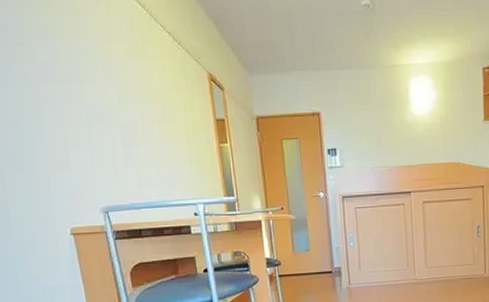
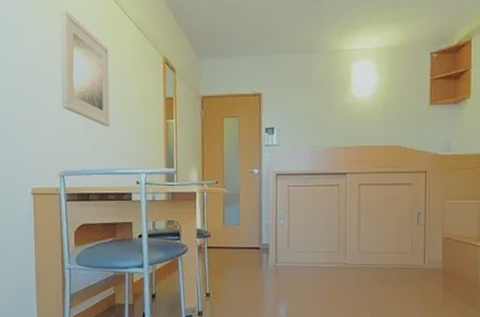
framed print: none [74,15,156,155] -> present [60,9,111,127]

